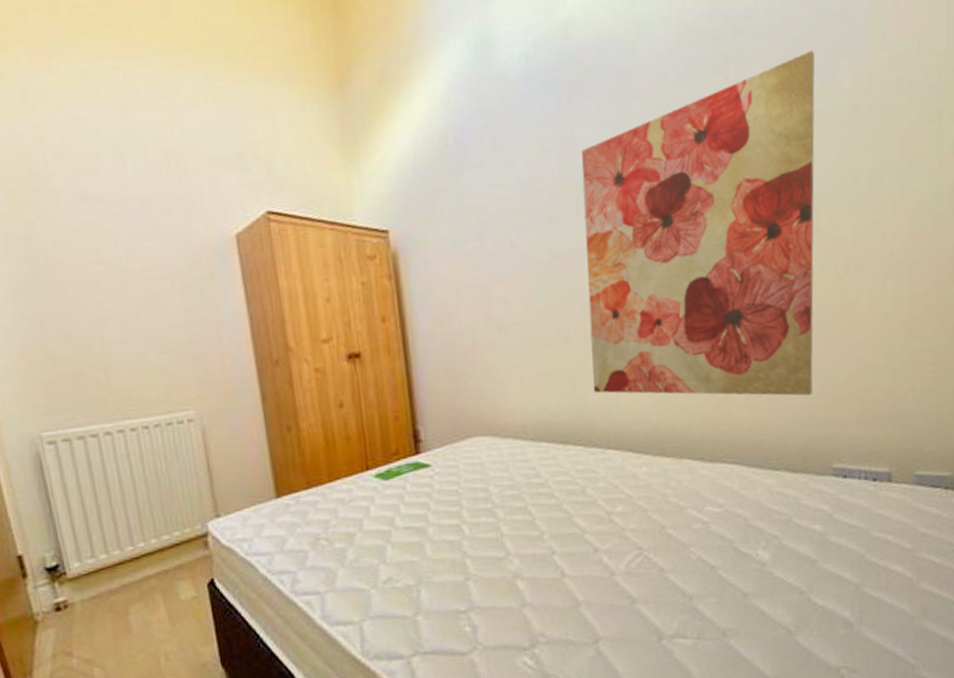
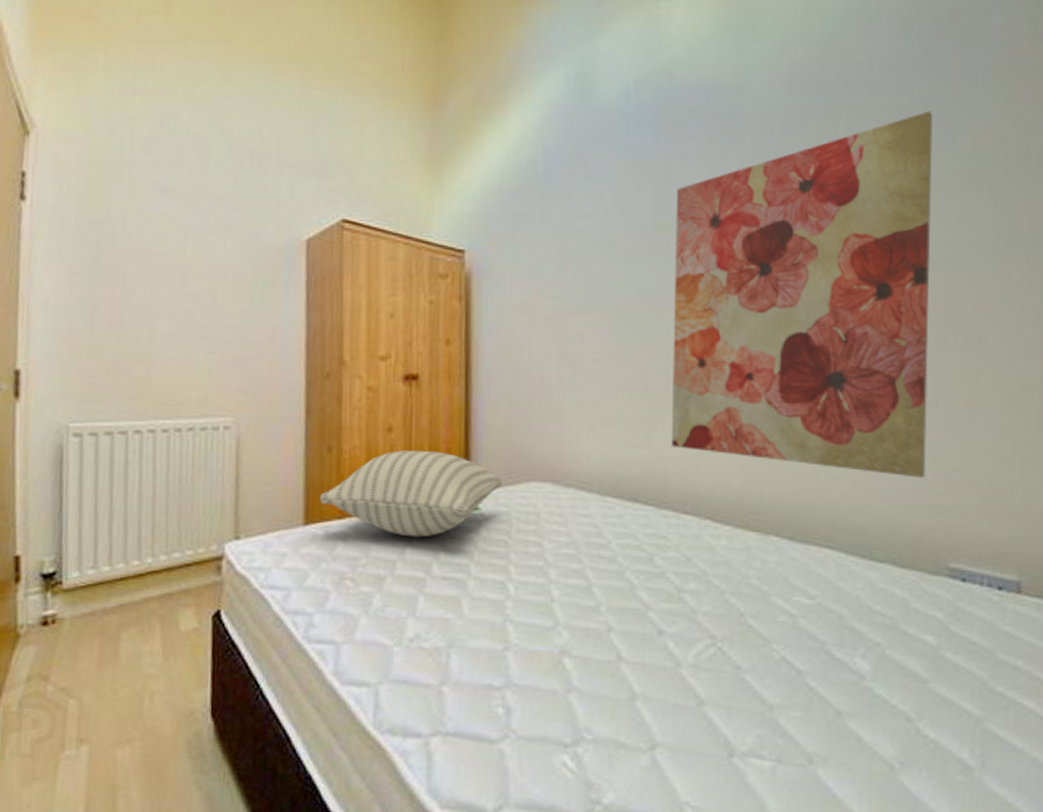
pillow: none [287,420,449,497] -> present [320,450,503,538]

